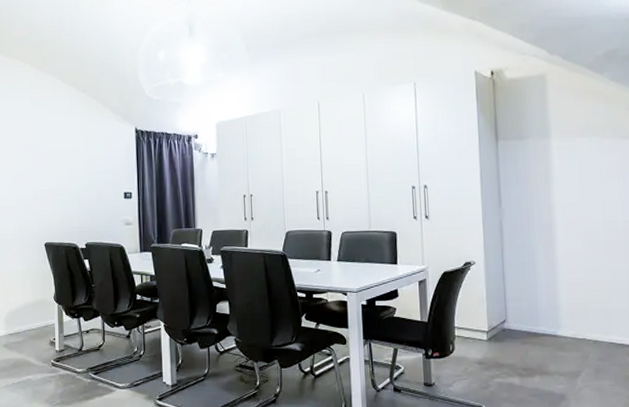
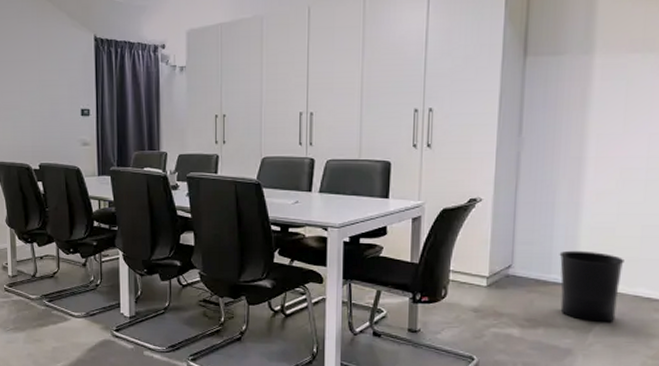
waste bin: none [544,304,598,368] -> present [559,250,625,322]

